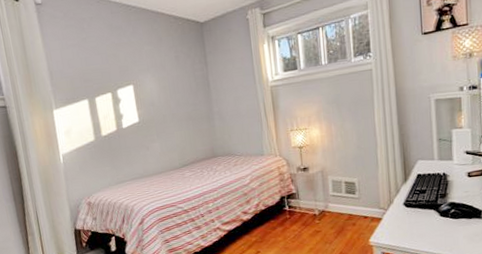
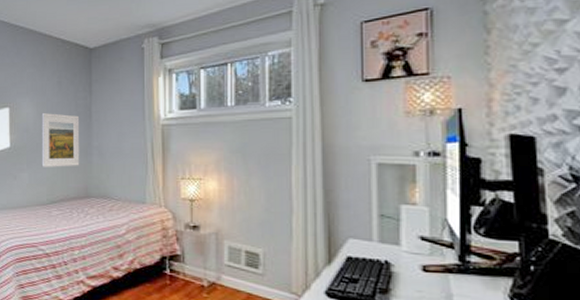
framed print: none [164,85,204,136] -> present [41,112,80,167]

